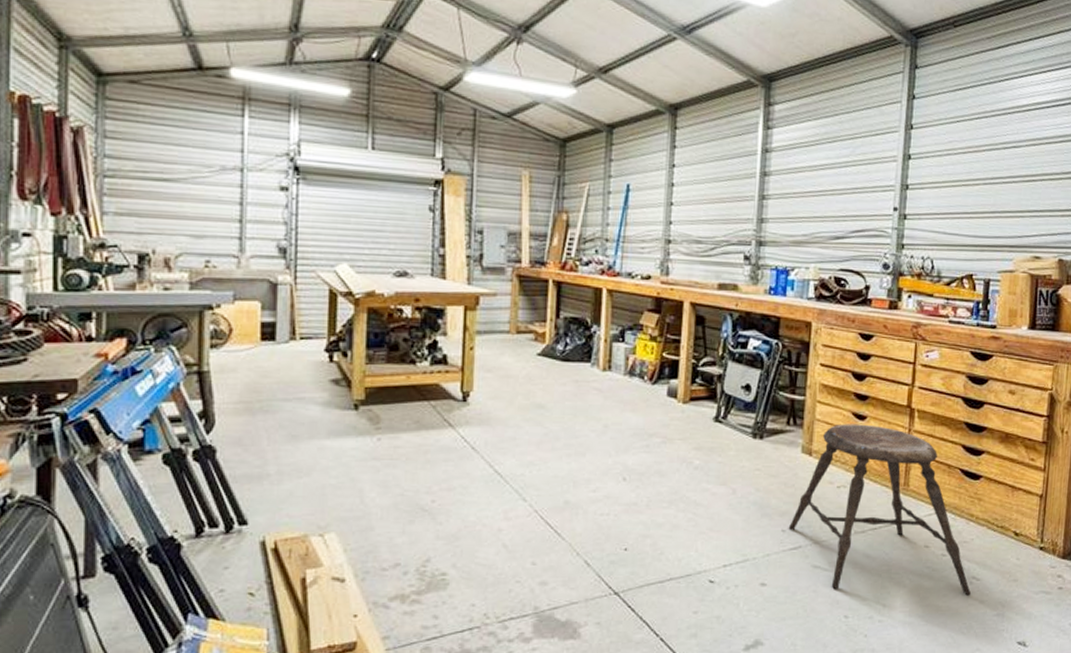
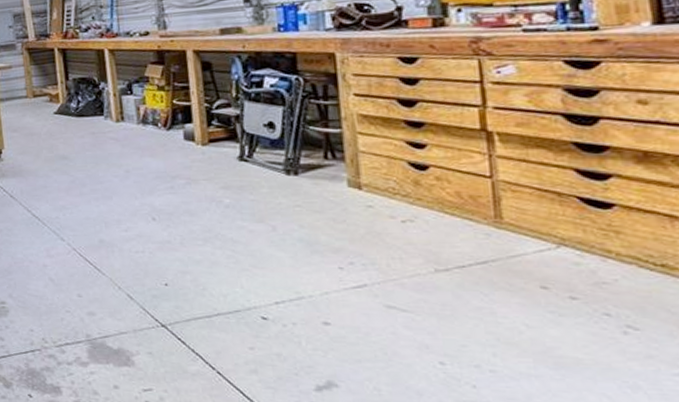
stool: present [788,424,972,596] -> none [346,153,630,348]

